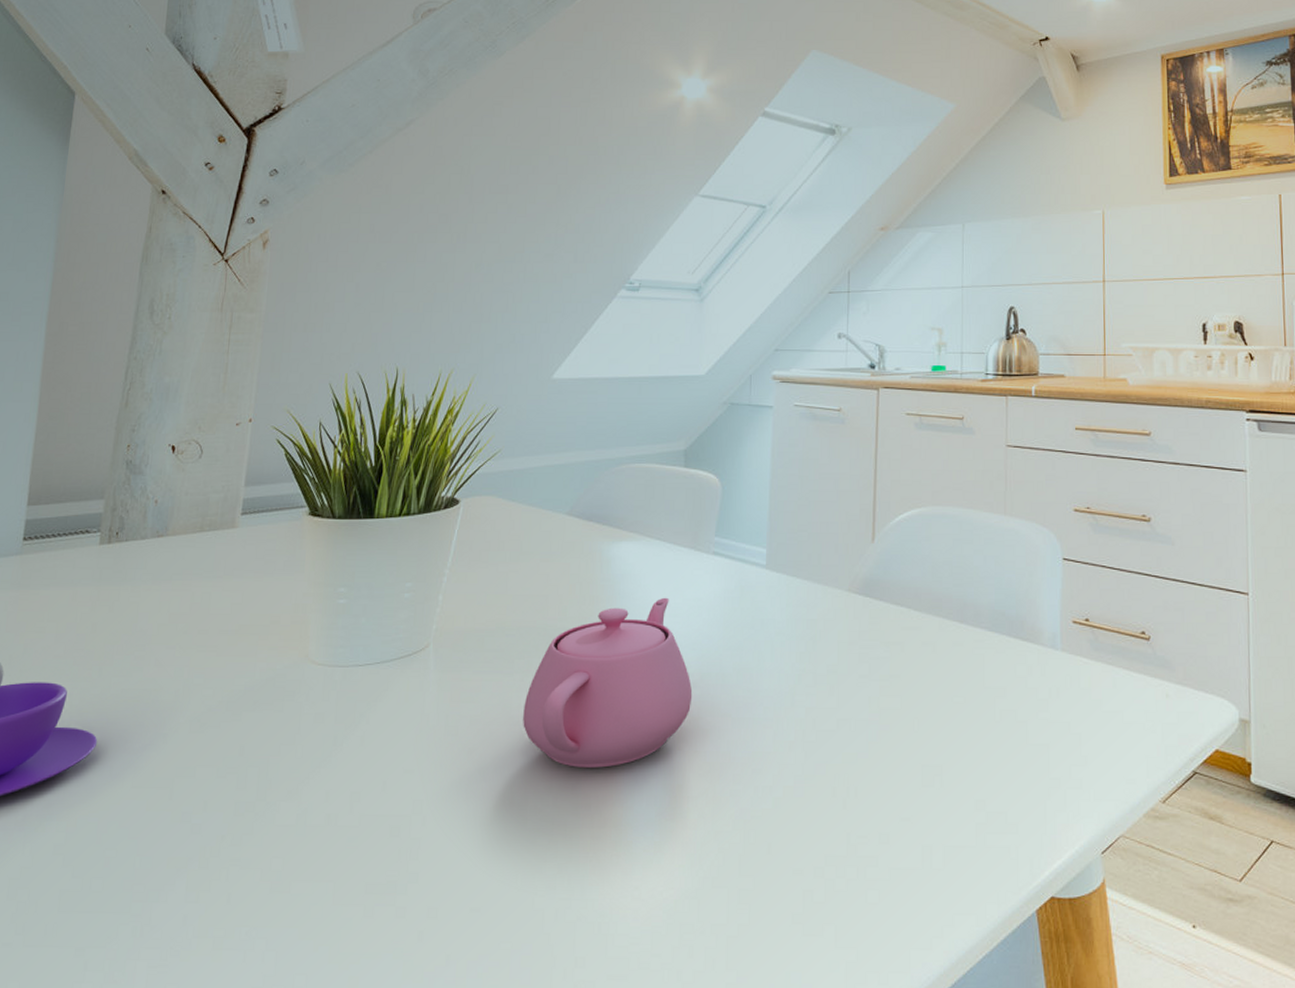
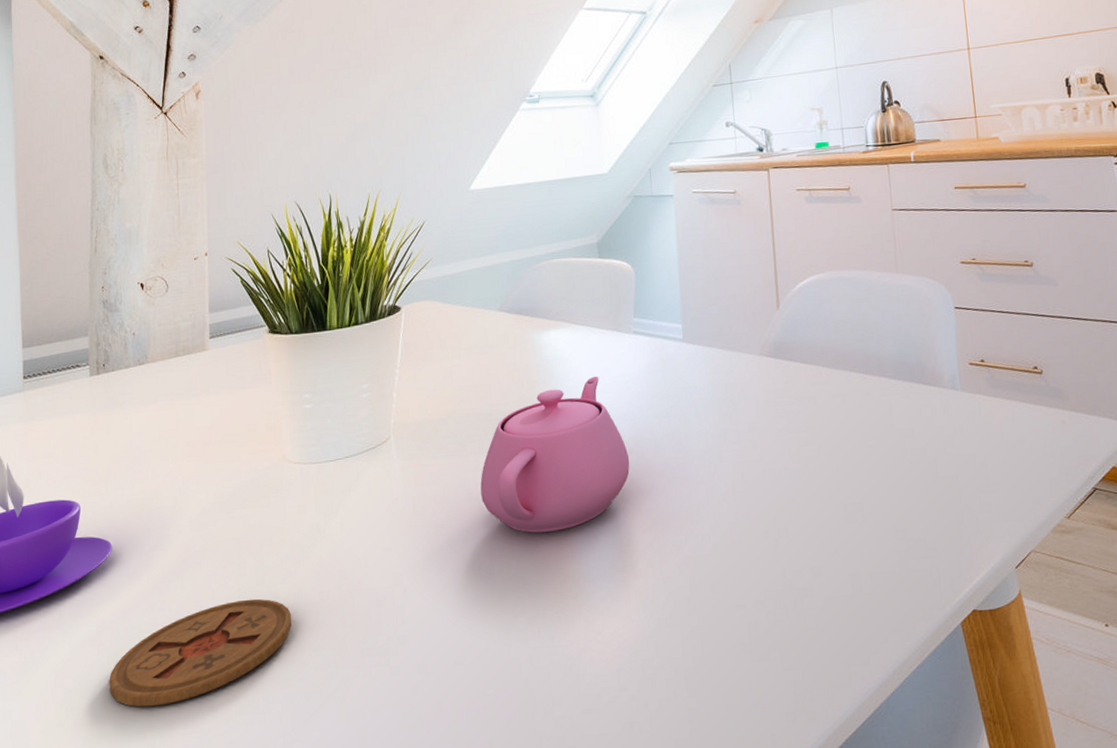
coaster: none [69,815,291,931] -> present [109,598,292,707]

